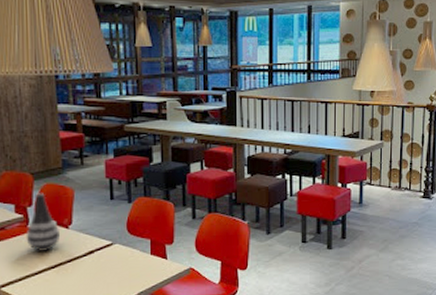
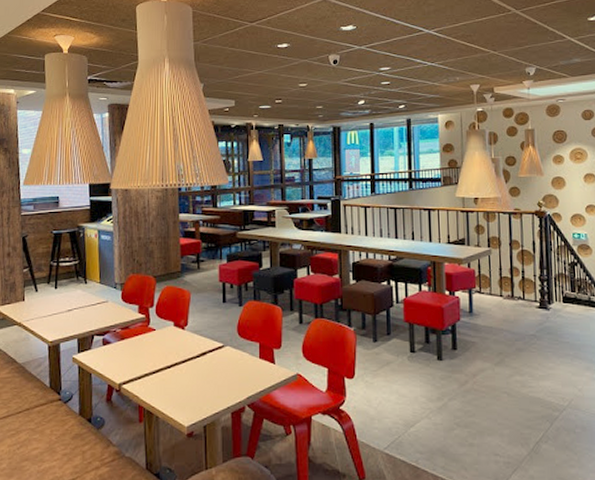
vase: present [26,193,61,251] -> none [146,295,177,351]

